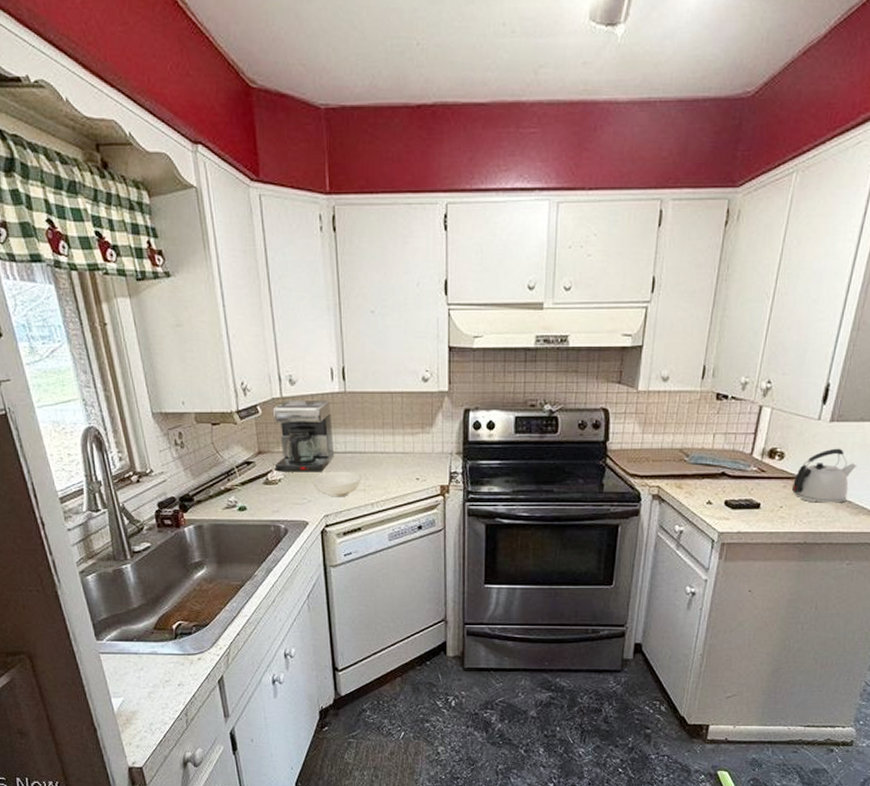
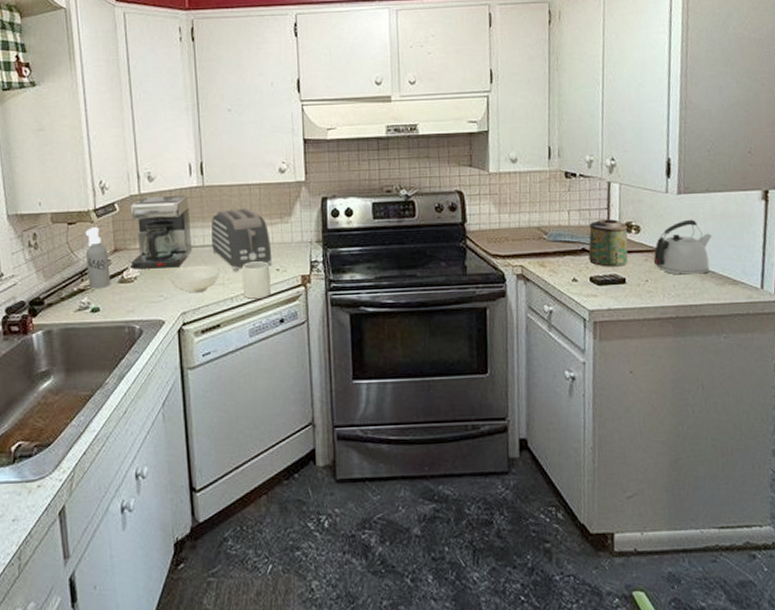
spray bottle: none [229,429,257,489] -> present [85,227,111,289]
toaster: none [353,416,411,479] -> present [211,208,271,272]
mug: none [382,470,410,506] -> present [241,261,271,299]
canister: none [727,443,772,492] -> present [588,218,628,267]

